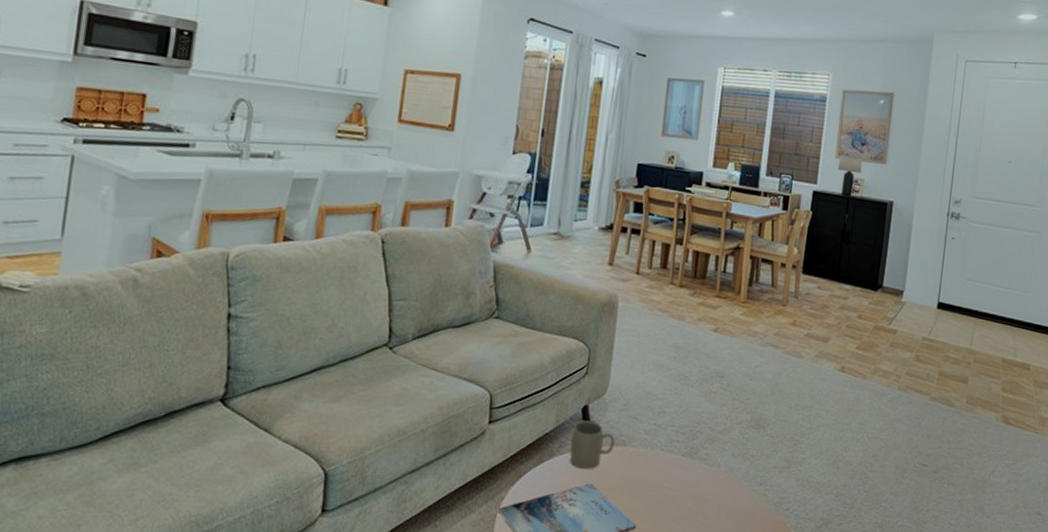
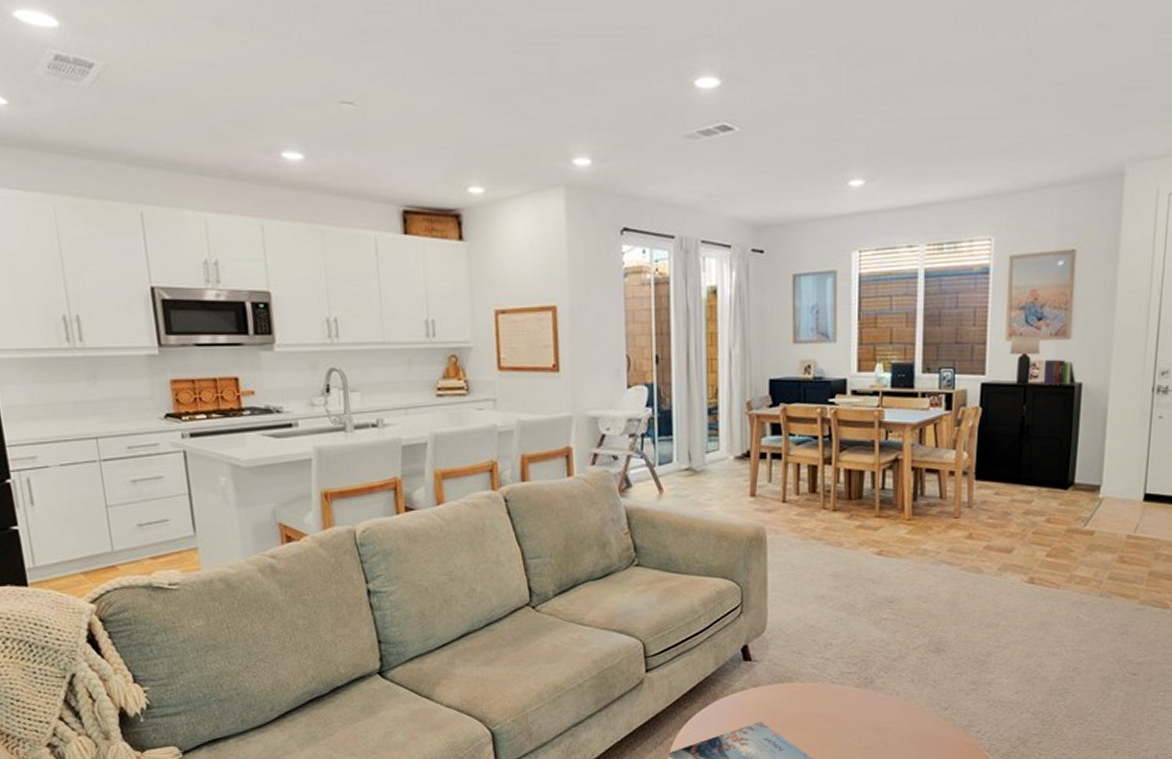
mug: present [569,420,615,469] -> none [734,660,781,708]
books: none [862,178,889,203] -> present [1043,359,1076,386]

